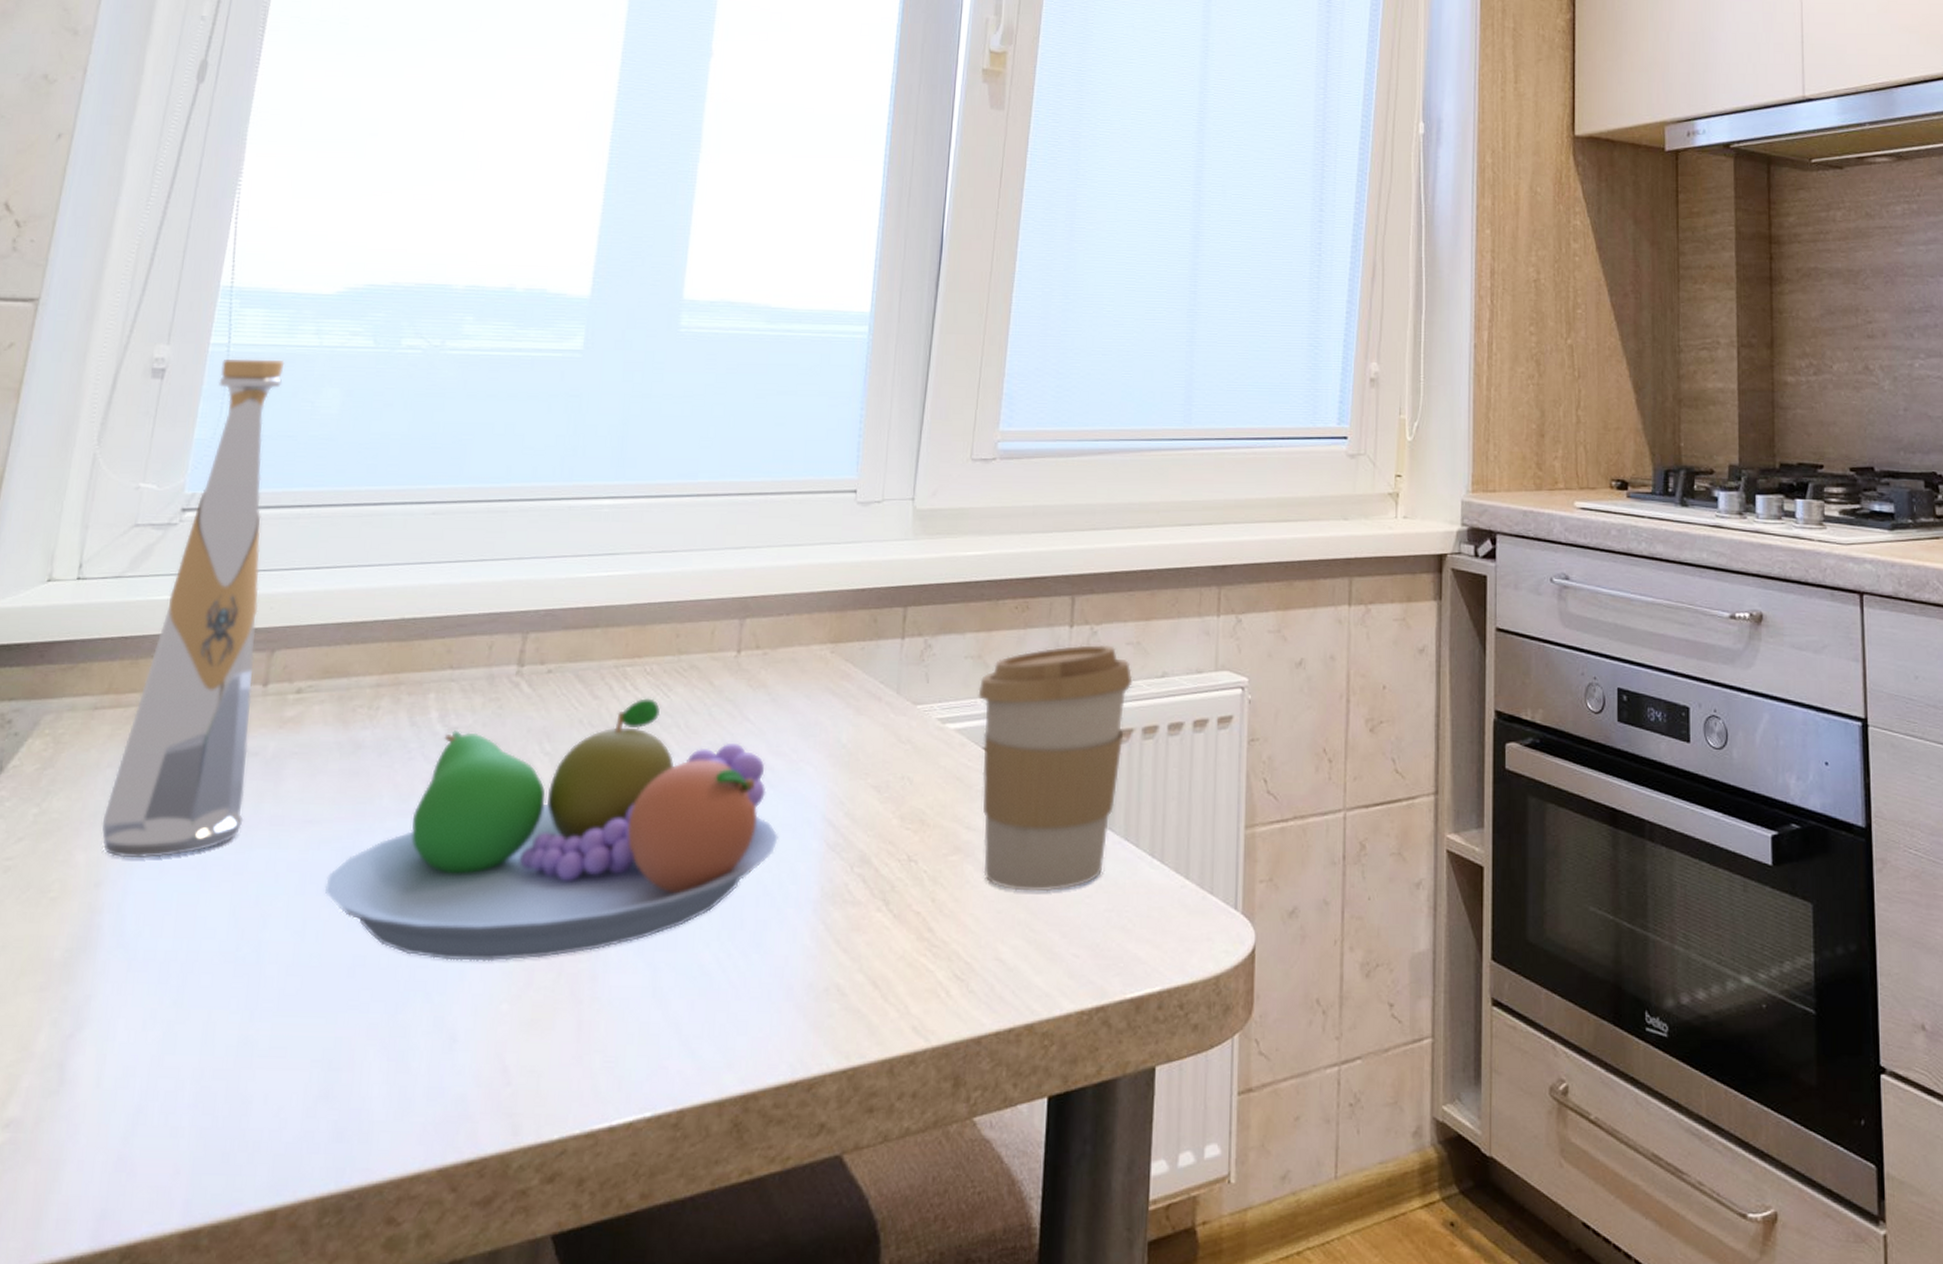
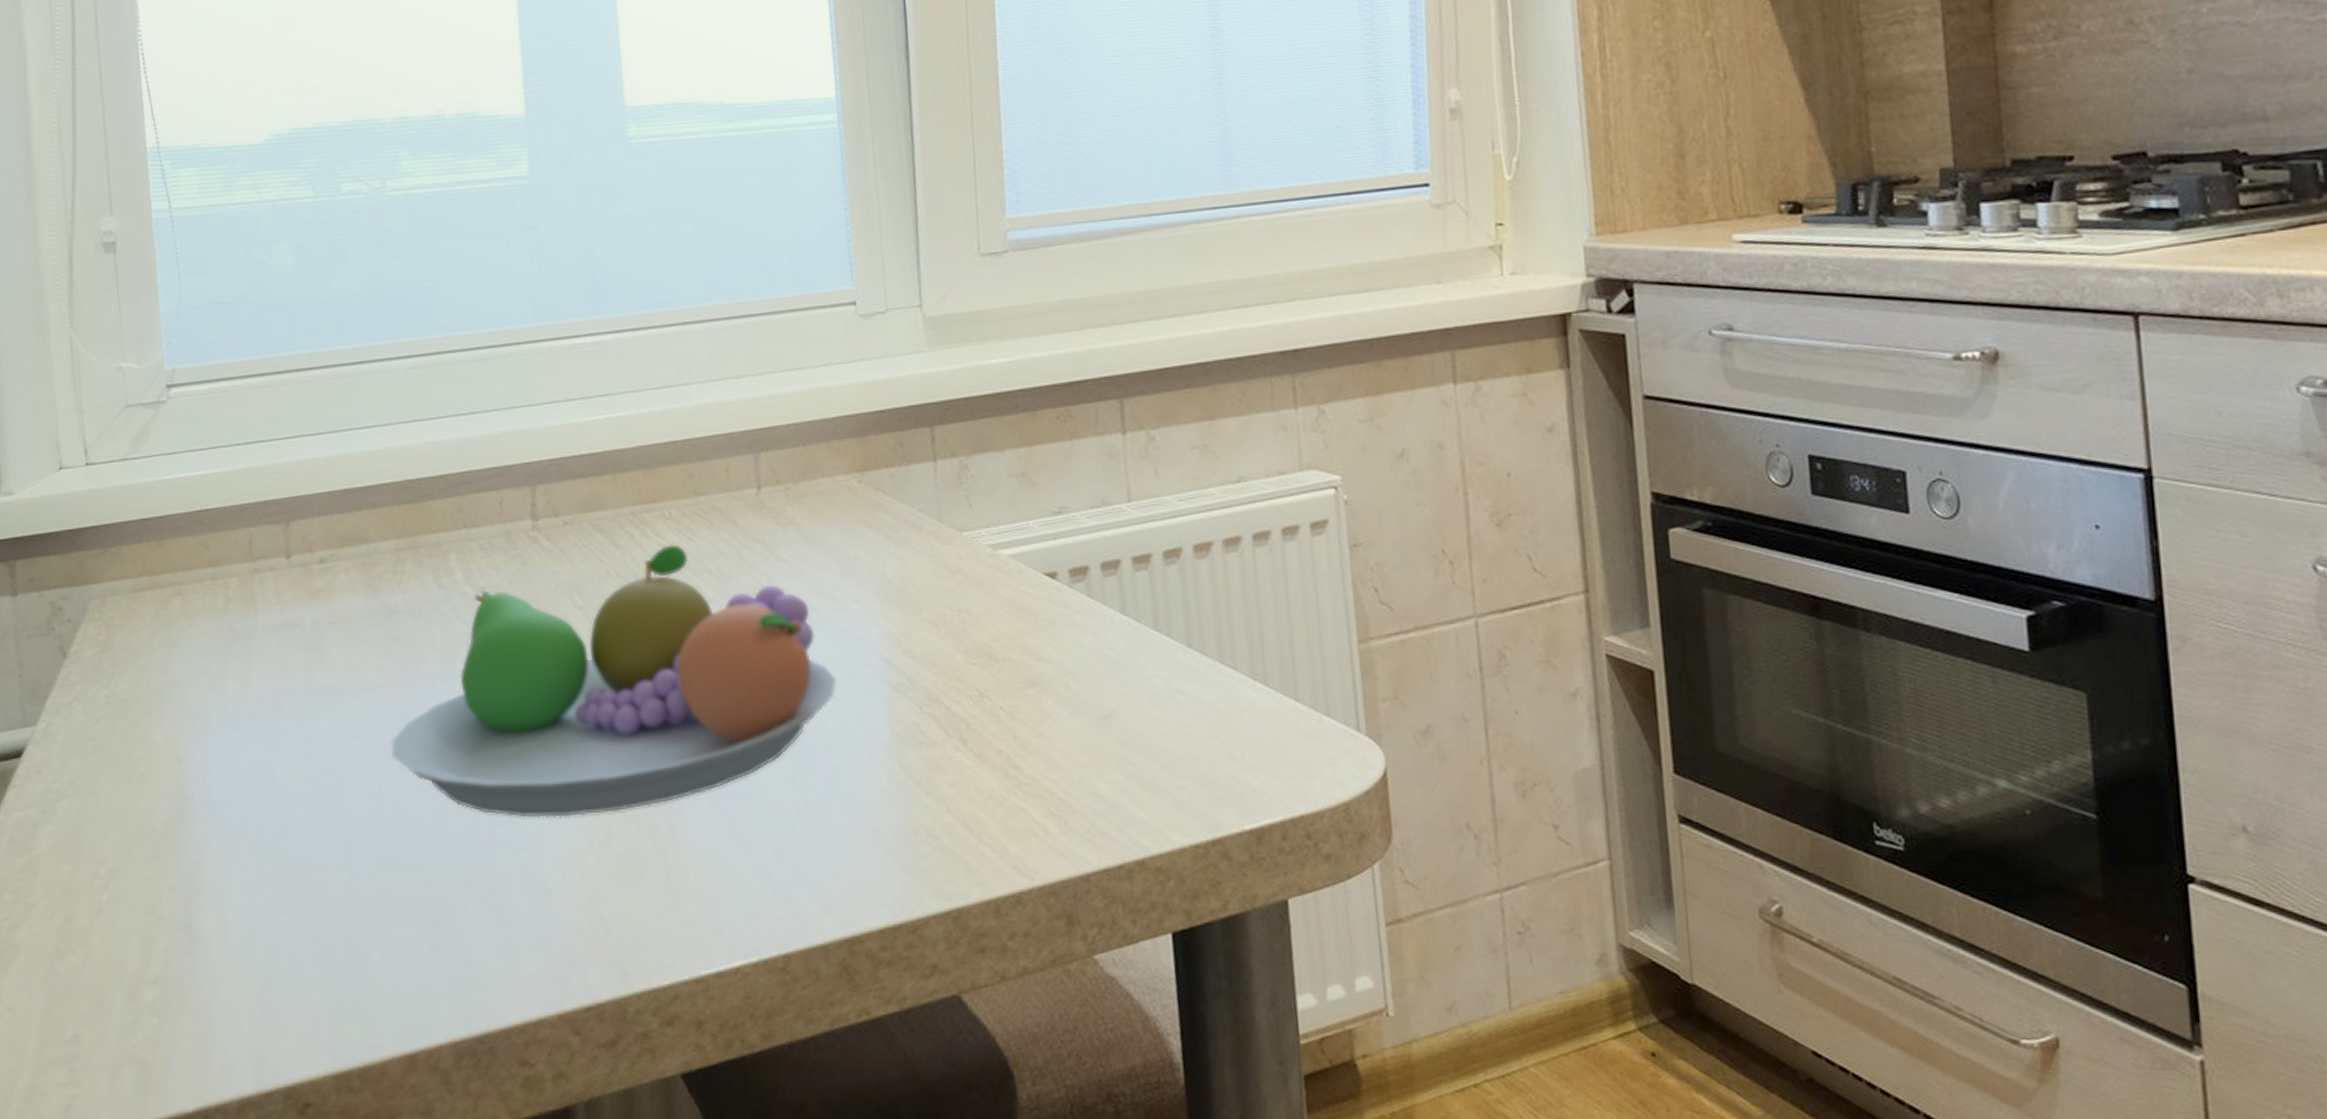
bottle: present [101,358,285,859] -> none [167,219,299,733]
coffee cup: present [978,644,1133,892] -> none [1028,450,1205,723]

